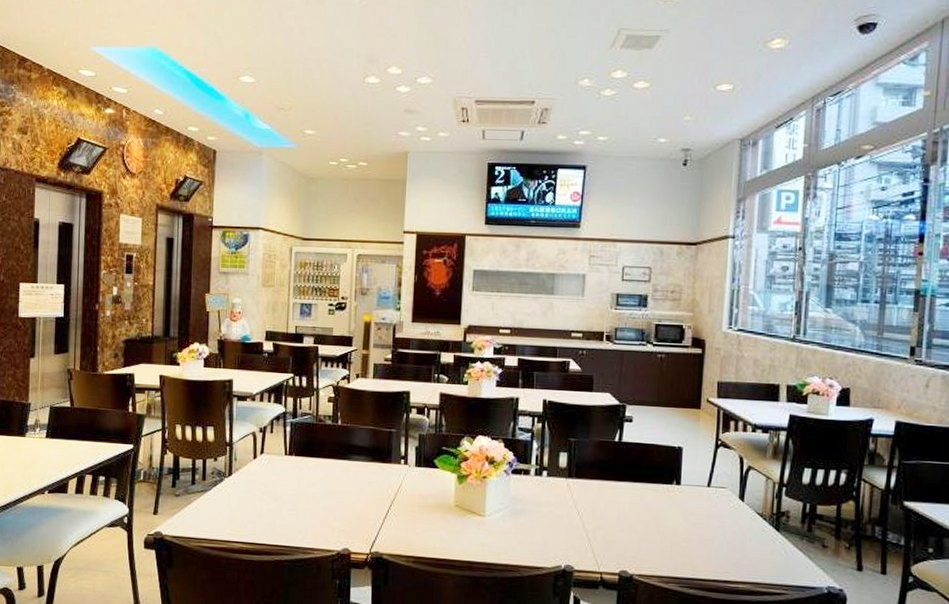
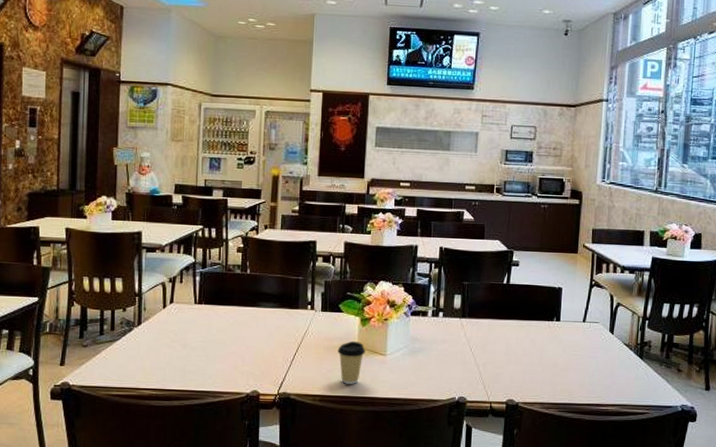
coffee cup: none [432,500,462,546] -> present [337,341,365,384]

